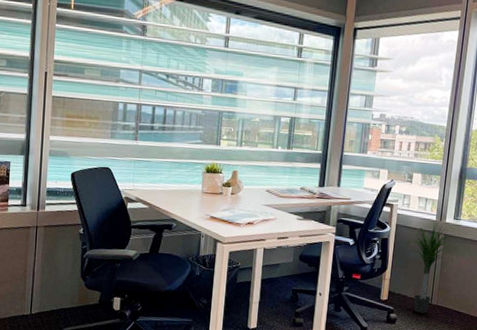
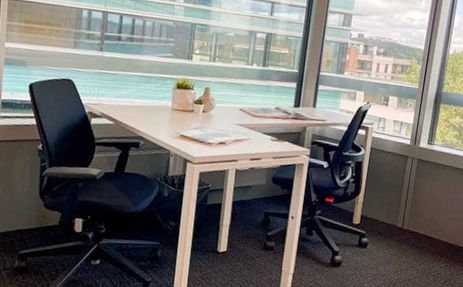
potted plant: present [399,223,460,313] -> none [373,147,432,238]

